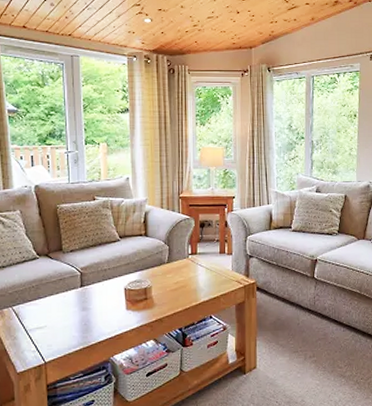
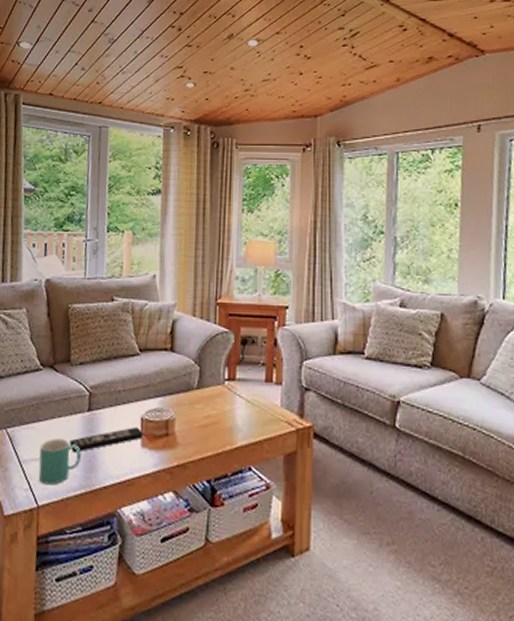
mug: none [43,310,78,346] -> present [38,438,81,485]
remote control: none [67,296,128,320] -> present [69,427,144,453]

